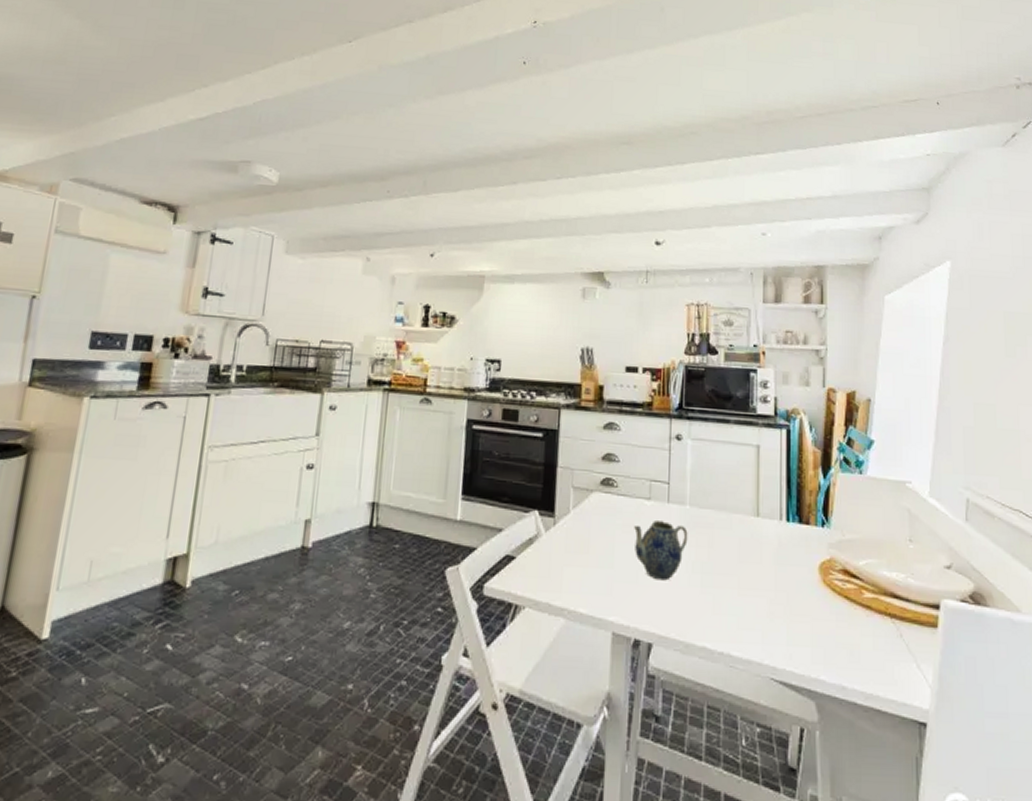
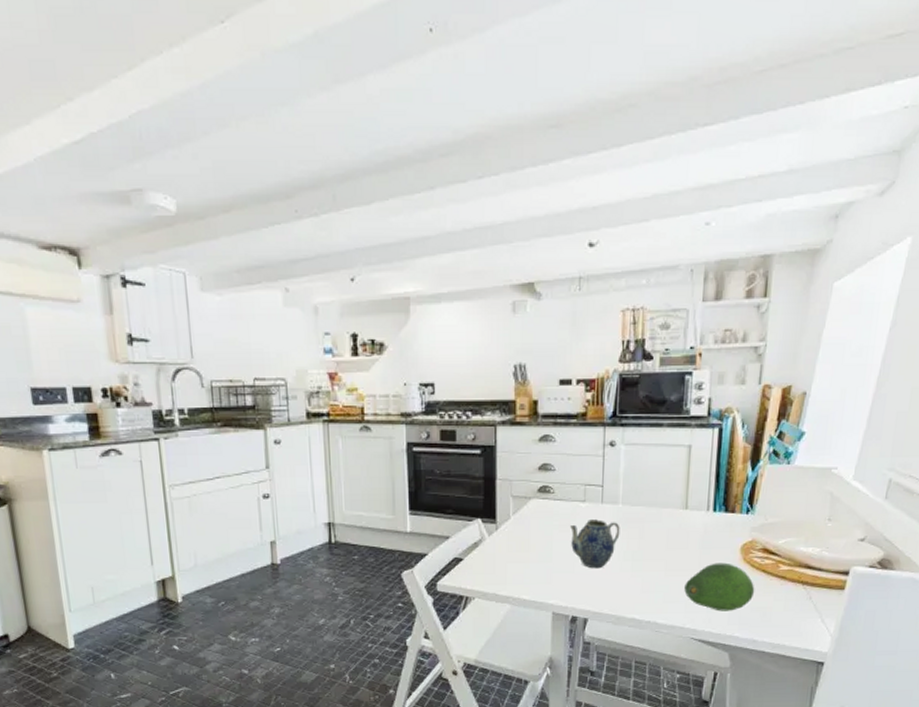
fruit: none [760,583,839,646] -> present [684,562,755,611]

